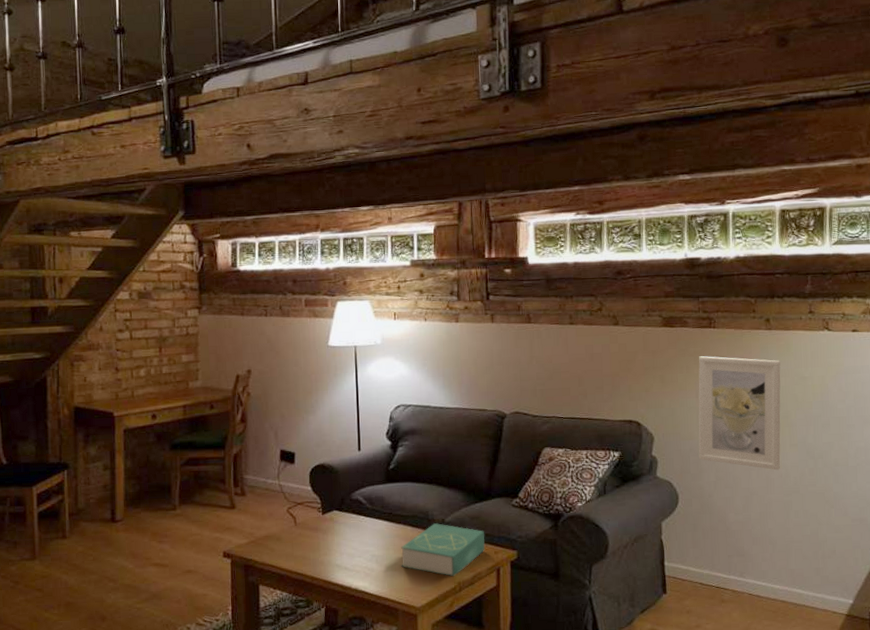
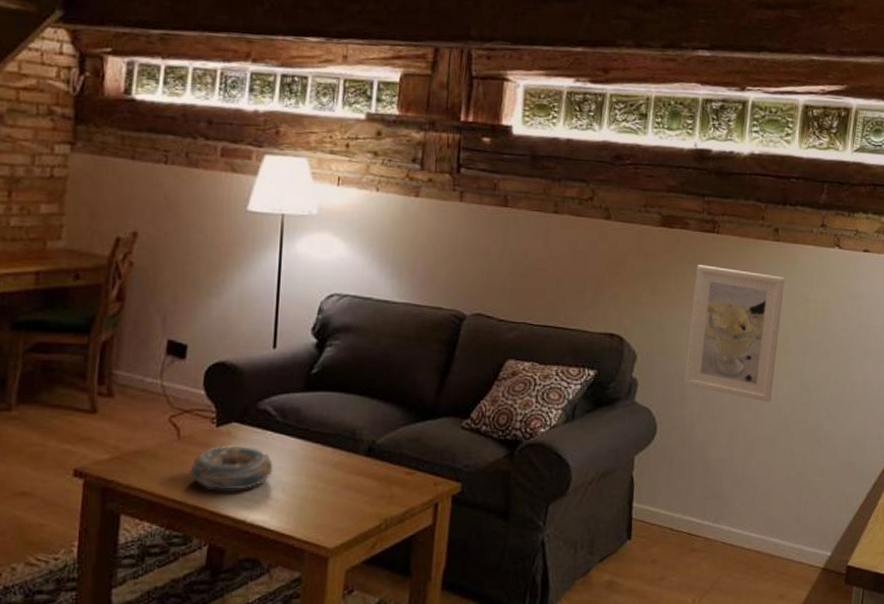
decorative bowl: none [306,528,368,564] -> present [190,445,273,491]
book: present [401,523,485,577] -> none [314,445,425,512]

